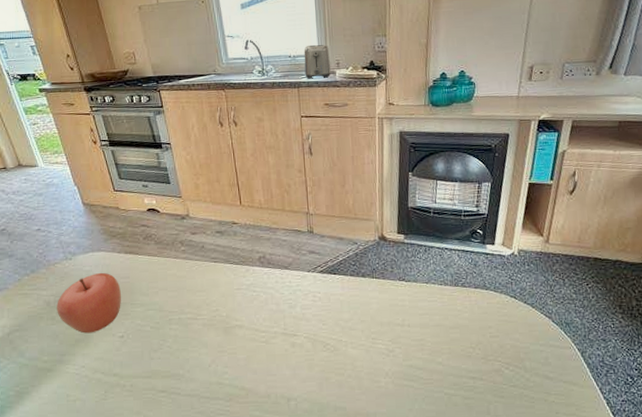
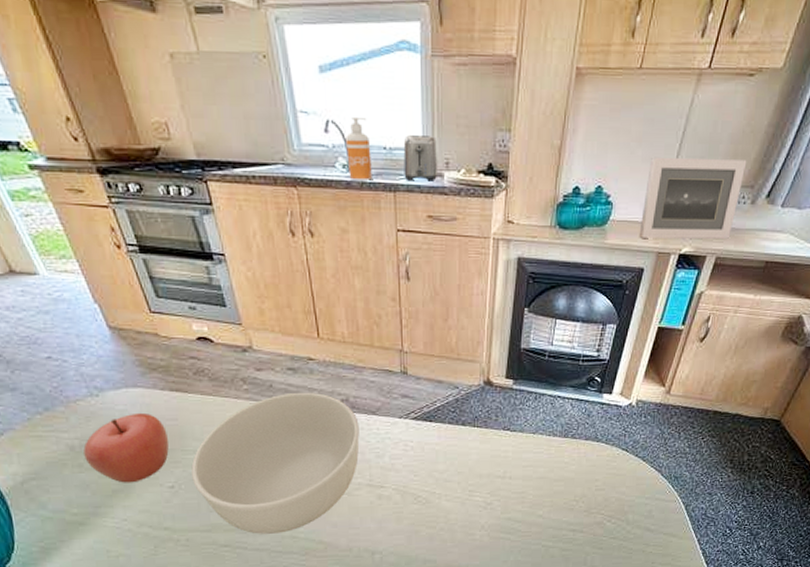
bowl: none [138,251,275,381] -> present [191,392,360,534]
soap dispenser: none [261,36,282,83] -> present [346,116,374,182]
picture frame: none [500,41,587,109] -> present [639,157,747,239]

